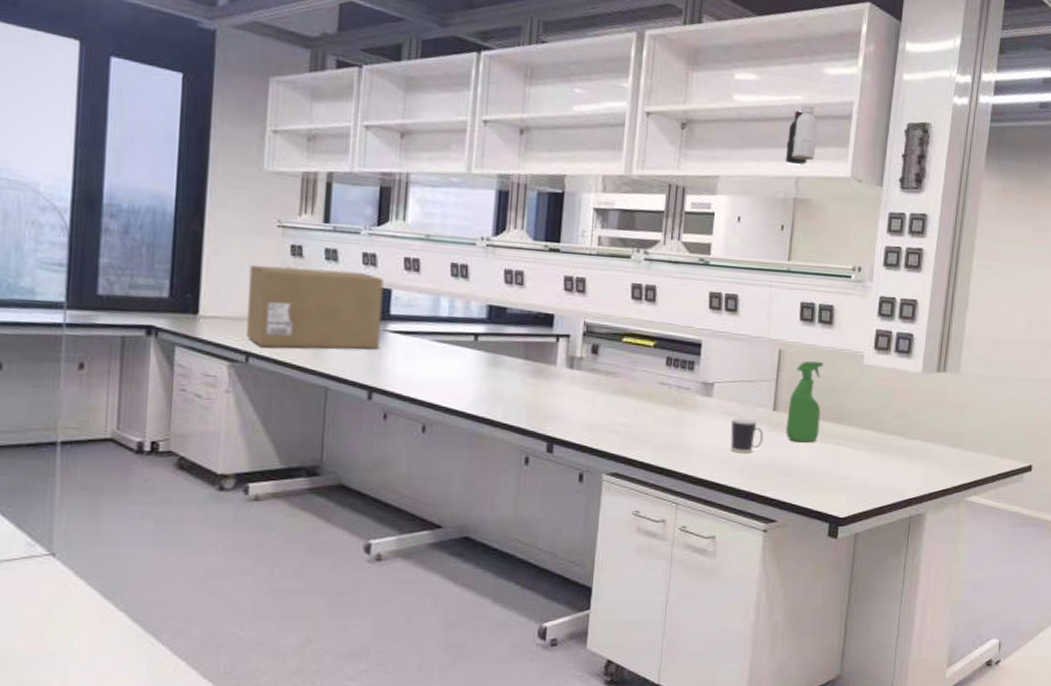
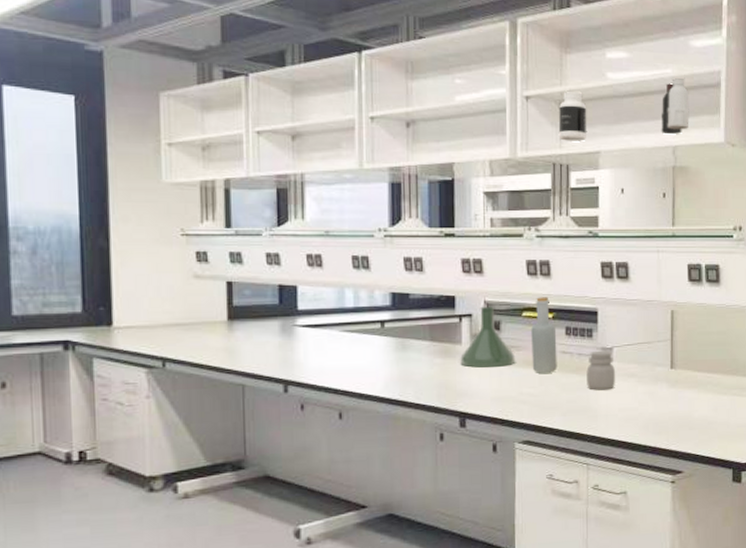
box: present [246,264,384,350] -> none [157,273,291,352]
flask: none [553,327,611,394] -> present [460,306,516,369]
bottle: none [627,323,657,404] -> present [531,297,557,373]
medicine bottle: none [677,109,710,164] -> present [558,90,587,141]
jar: none [683,385,714,427] -> present [586,351,615,390]
mug: present [730,418,763,453] -> none [632,378,663,411]
spray bottle: present [785,361,823,443] -> none [684,318,716,396]

